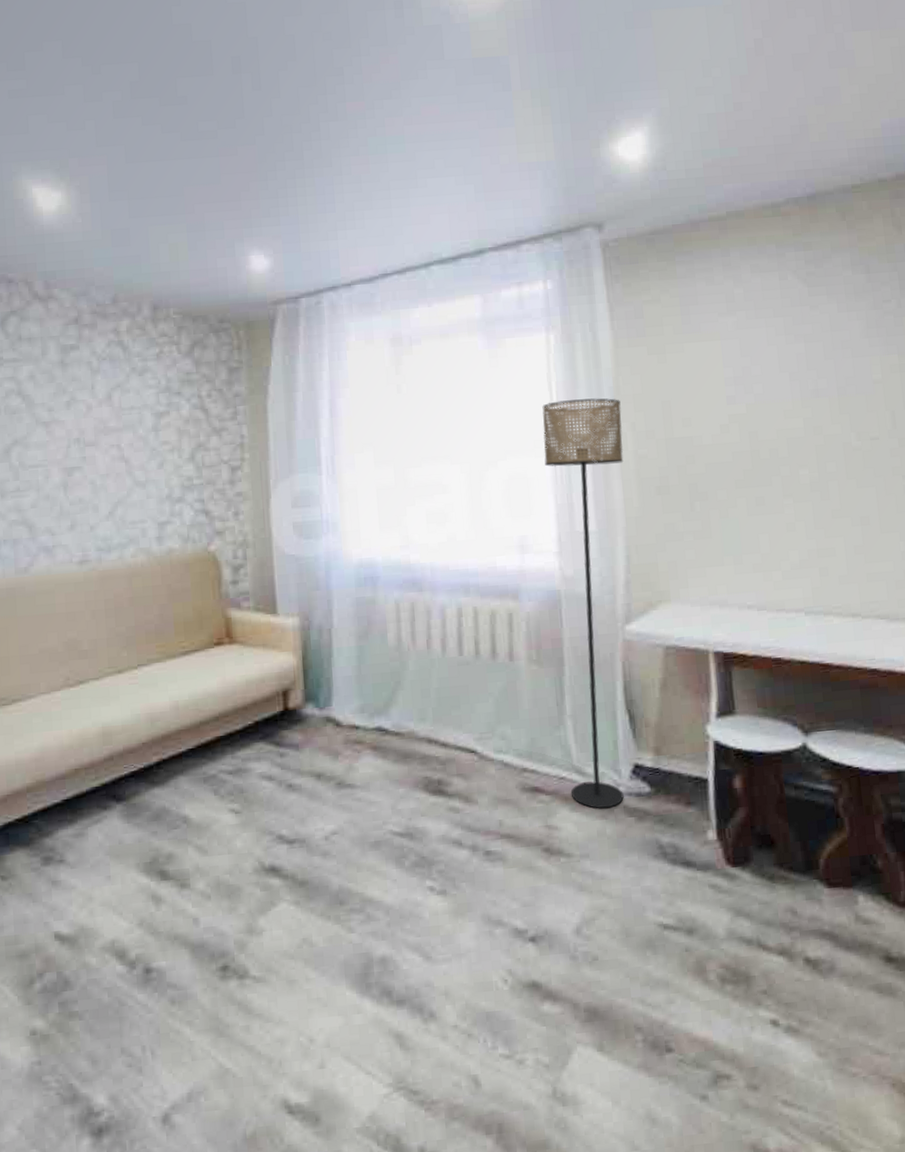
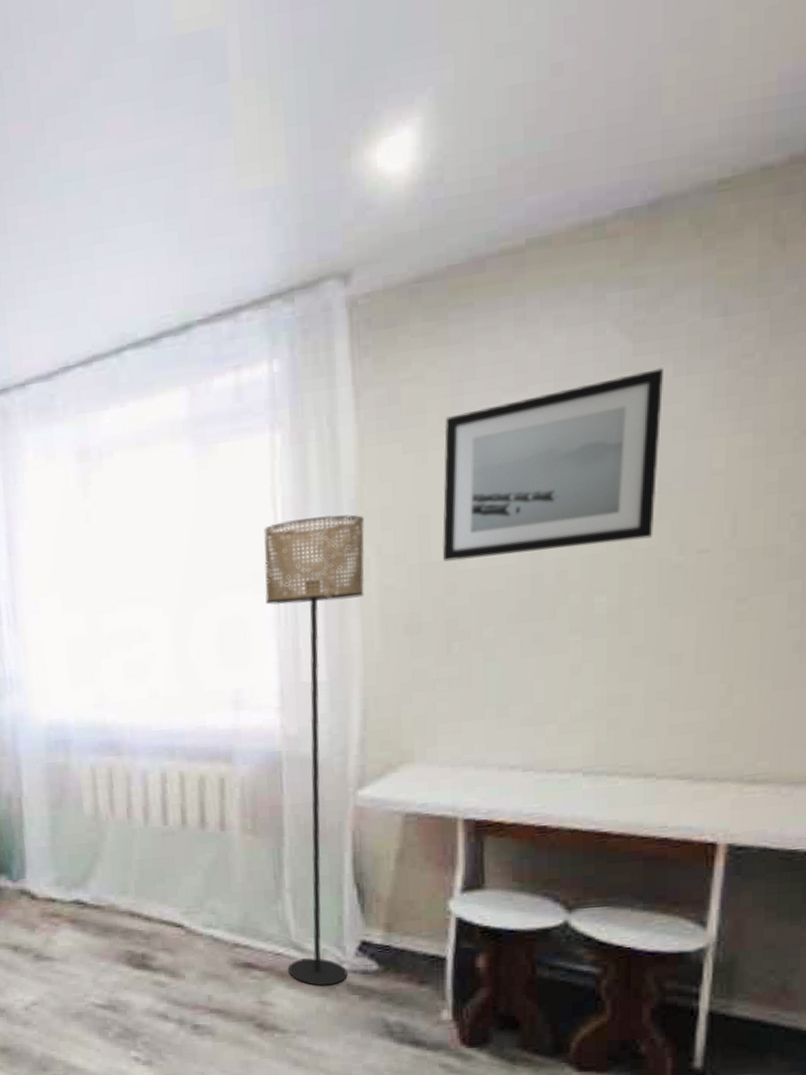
wall art: none [677,305,837,438] -> present [443,368,663,562]

